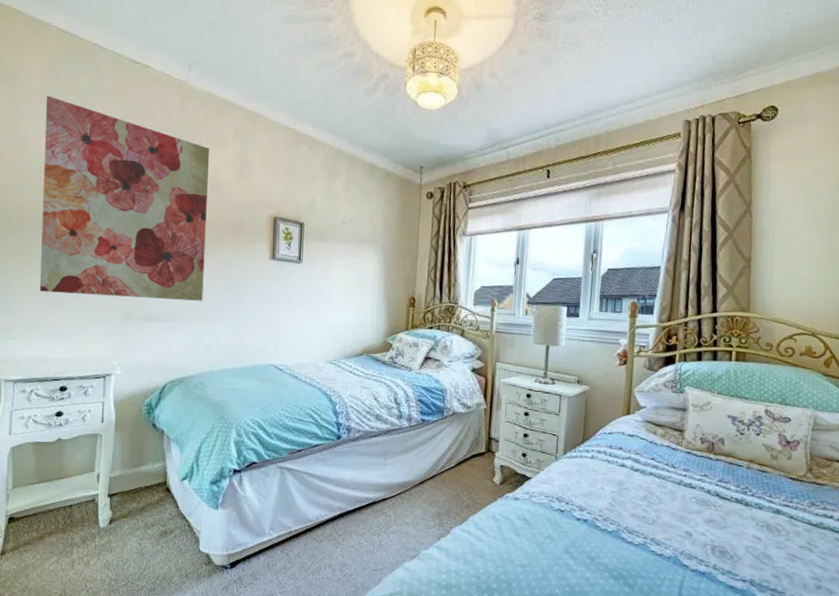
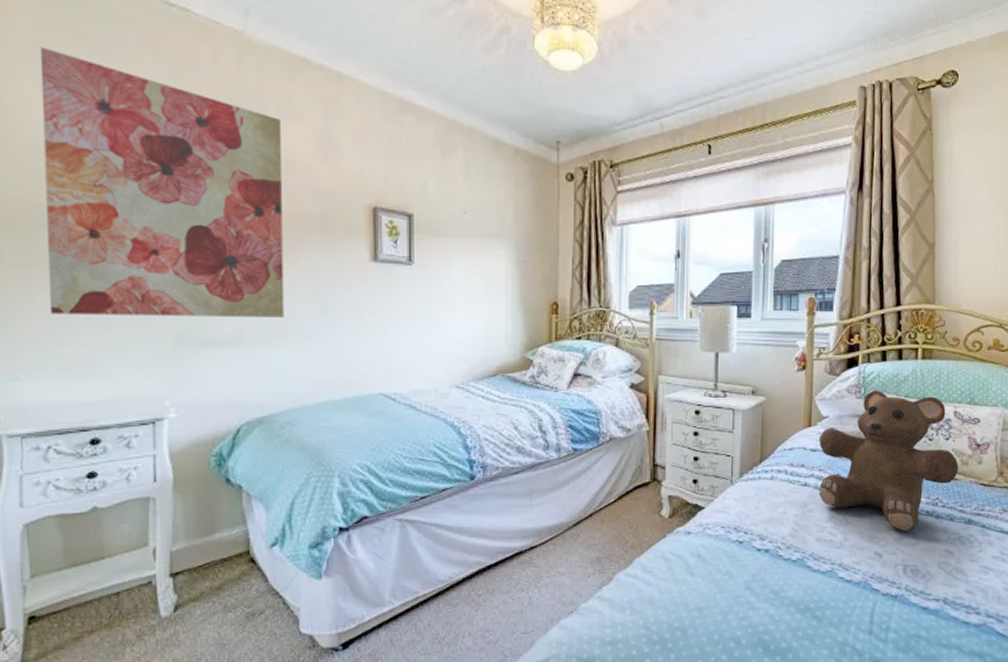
teddy bear: none [634,386,768,515] -> present [819,390,958,531]

